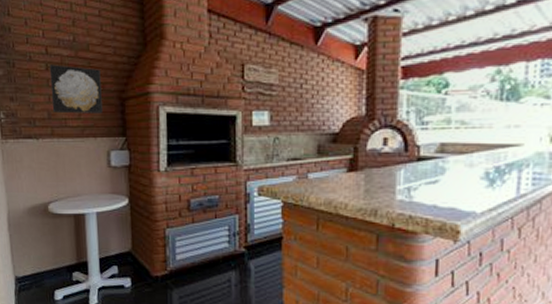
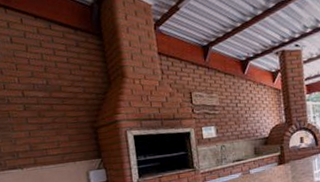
wall art: present [49,64,103,115] -> none [27,104,79,145]

